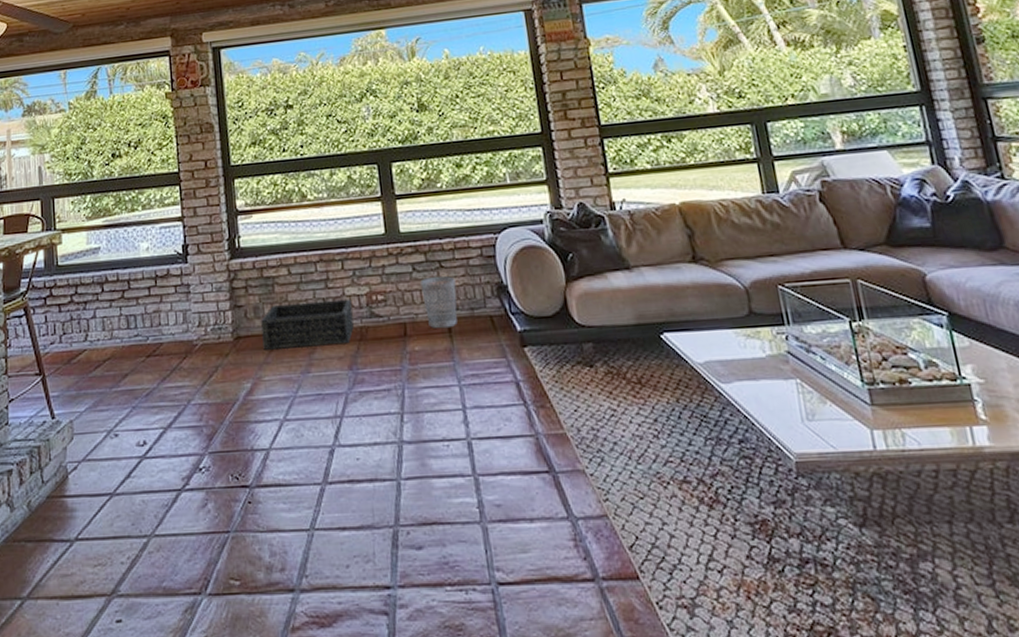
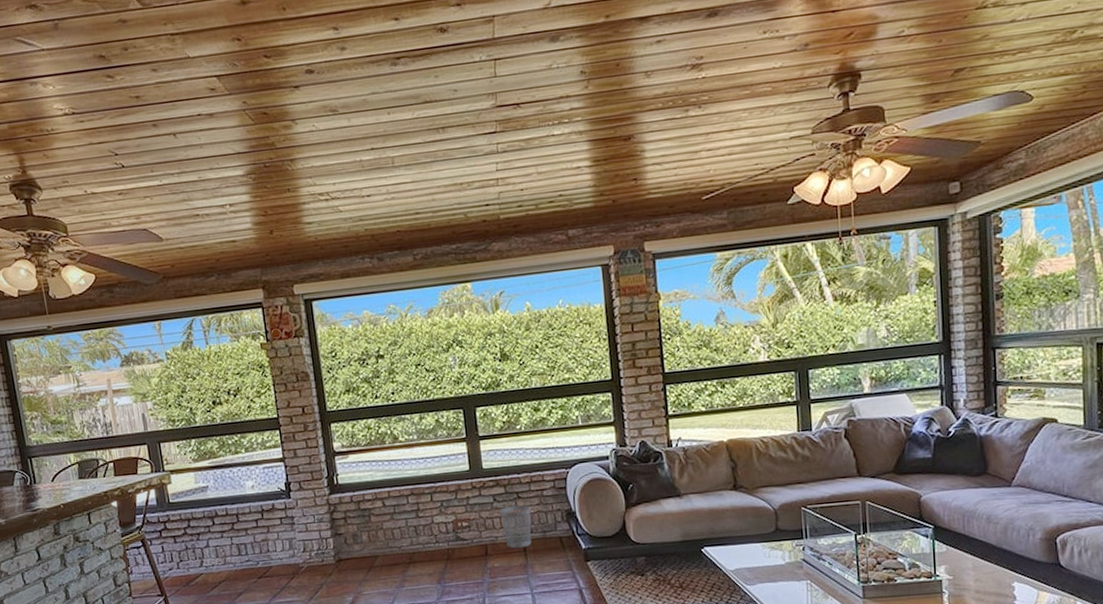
basket: present [261,298,354,350] -> none [359,525,442,570]

